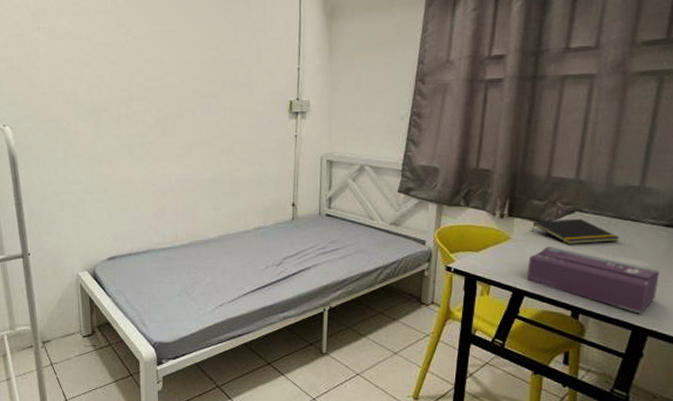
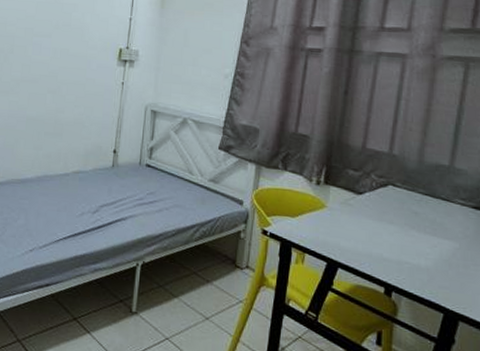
tissue box: present [527,245,660,314] -> none [342,217,470,297]
notepad: present [532,218,620,244] -> none [347,191,431,220]

